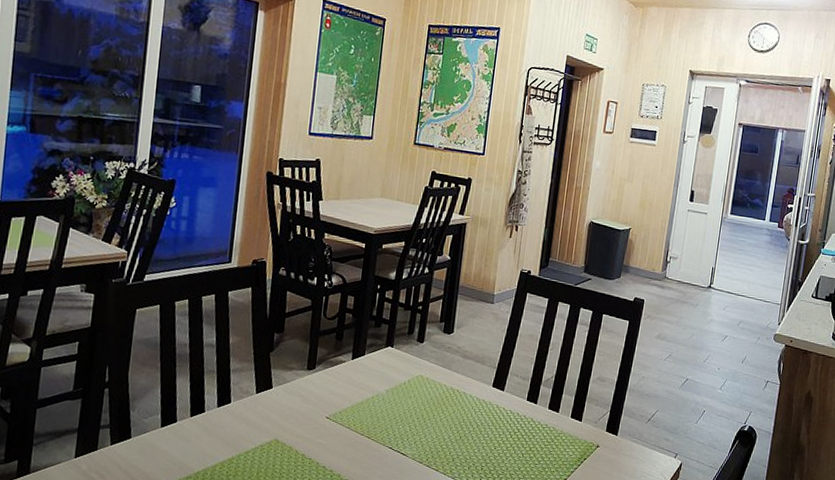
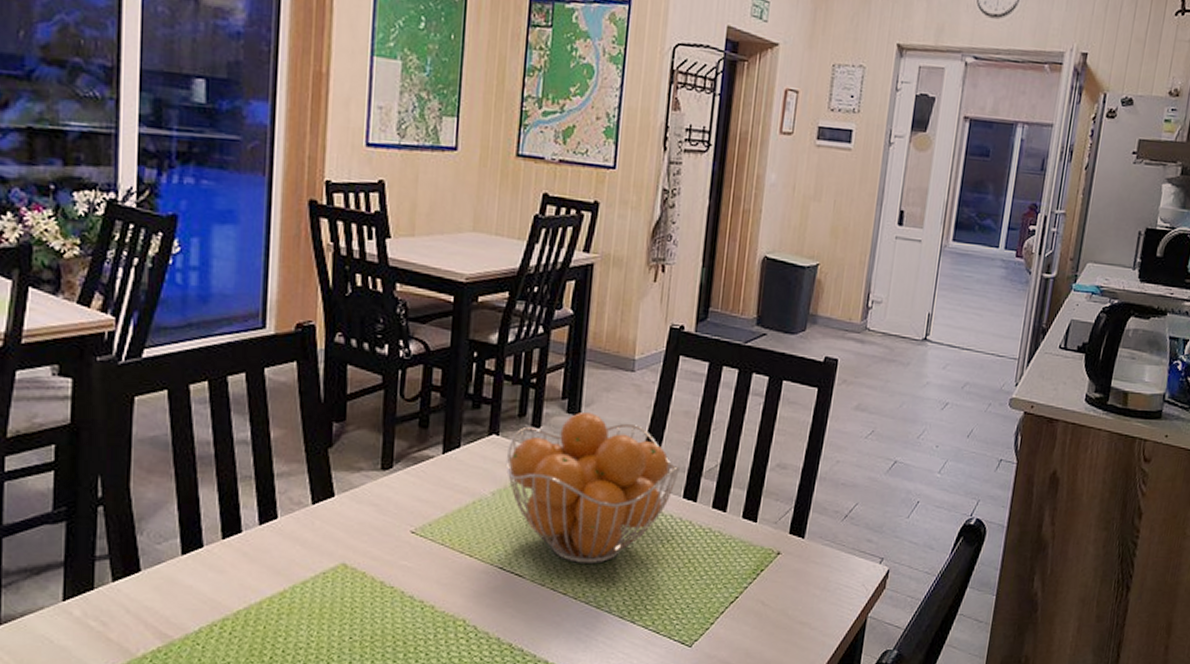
fruit basket: none [397,332,525,448] -> present [505,412,680,564]

